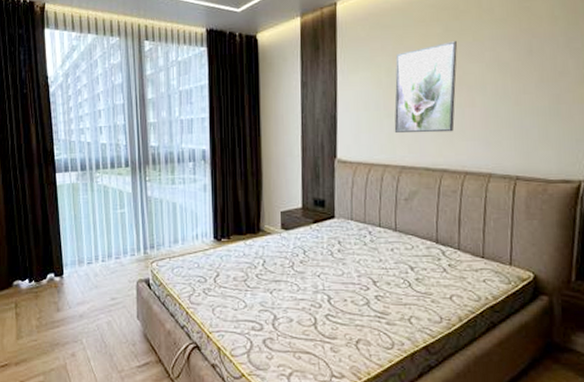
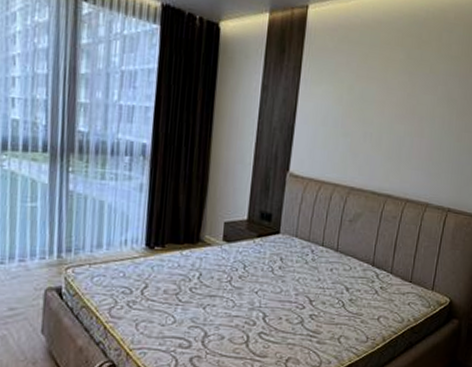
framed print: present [394,41,457,133] -> none [348,69,415,159]

